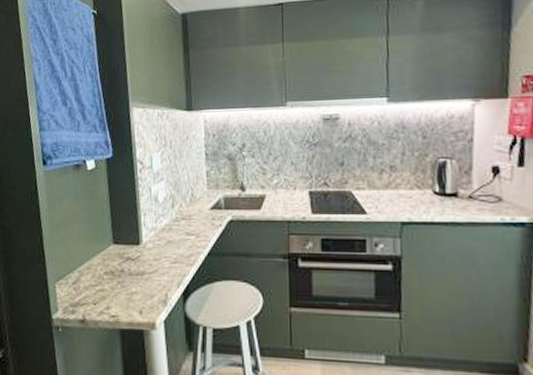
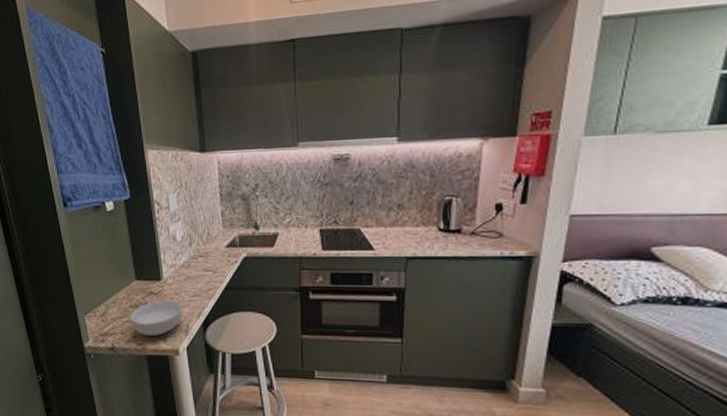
cereal bowl: none [104,266,162,307] -> present [130,300,183,336]

